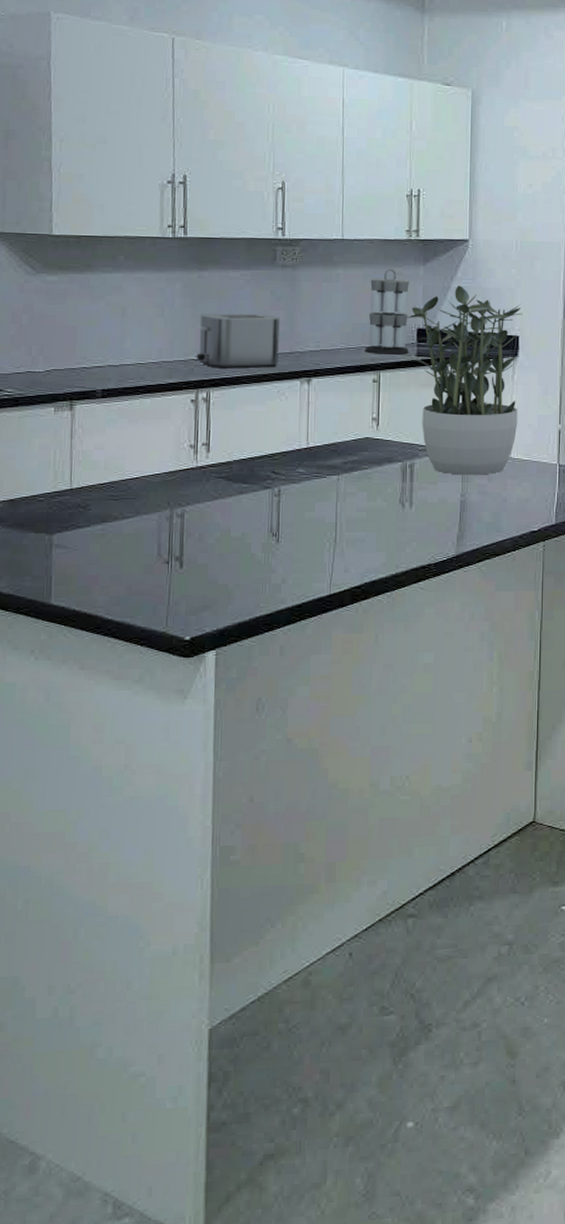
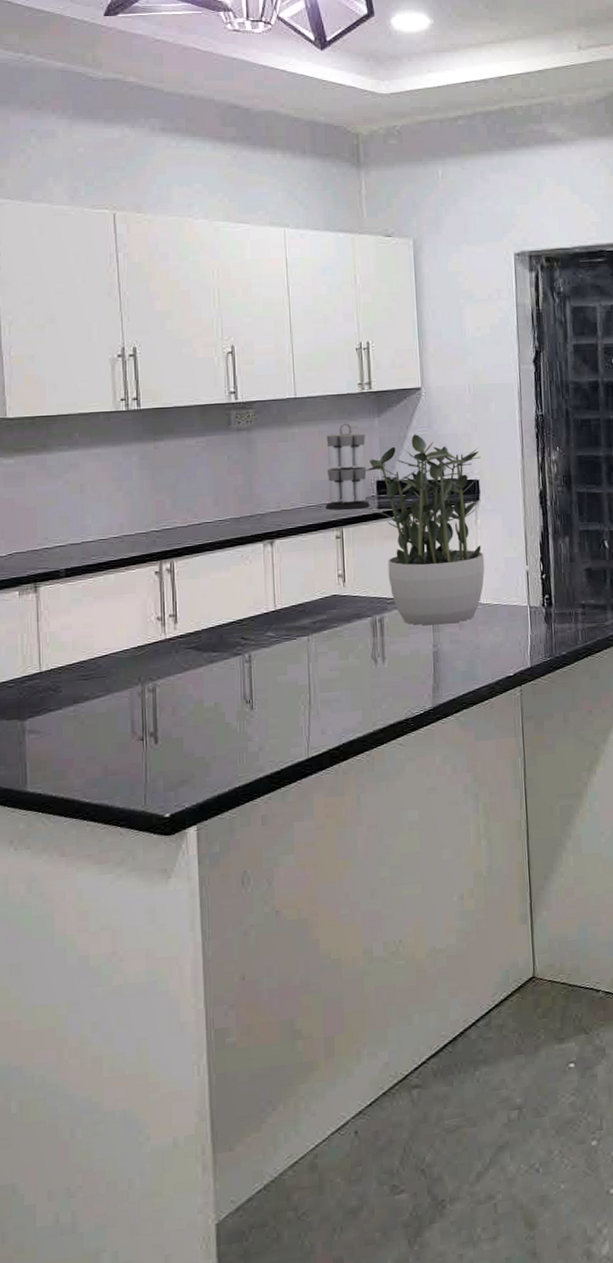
toaster: present [196,313,280,369] -> none [157,479,240,538]

